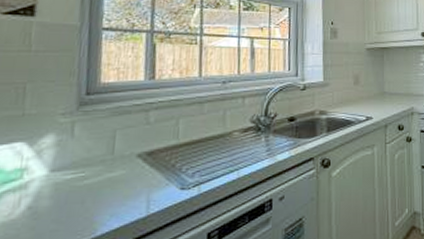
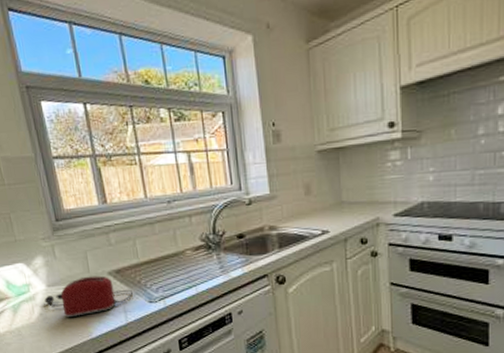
toaster: none [40,158,164,210] -> present [44,276,134,317]

